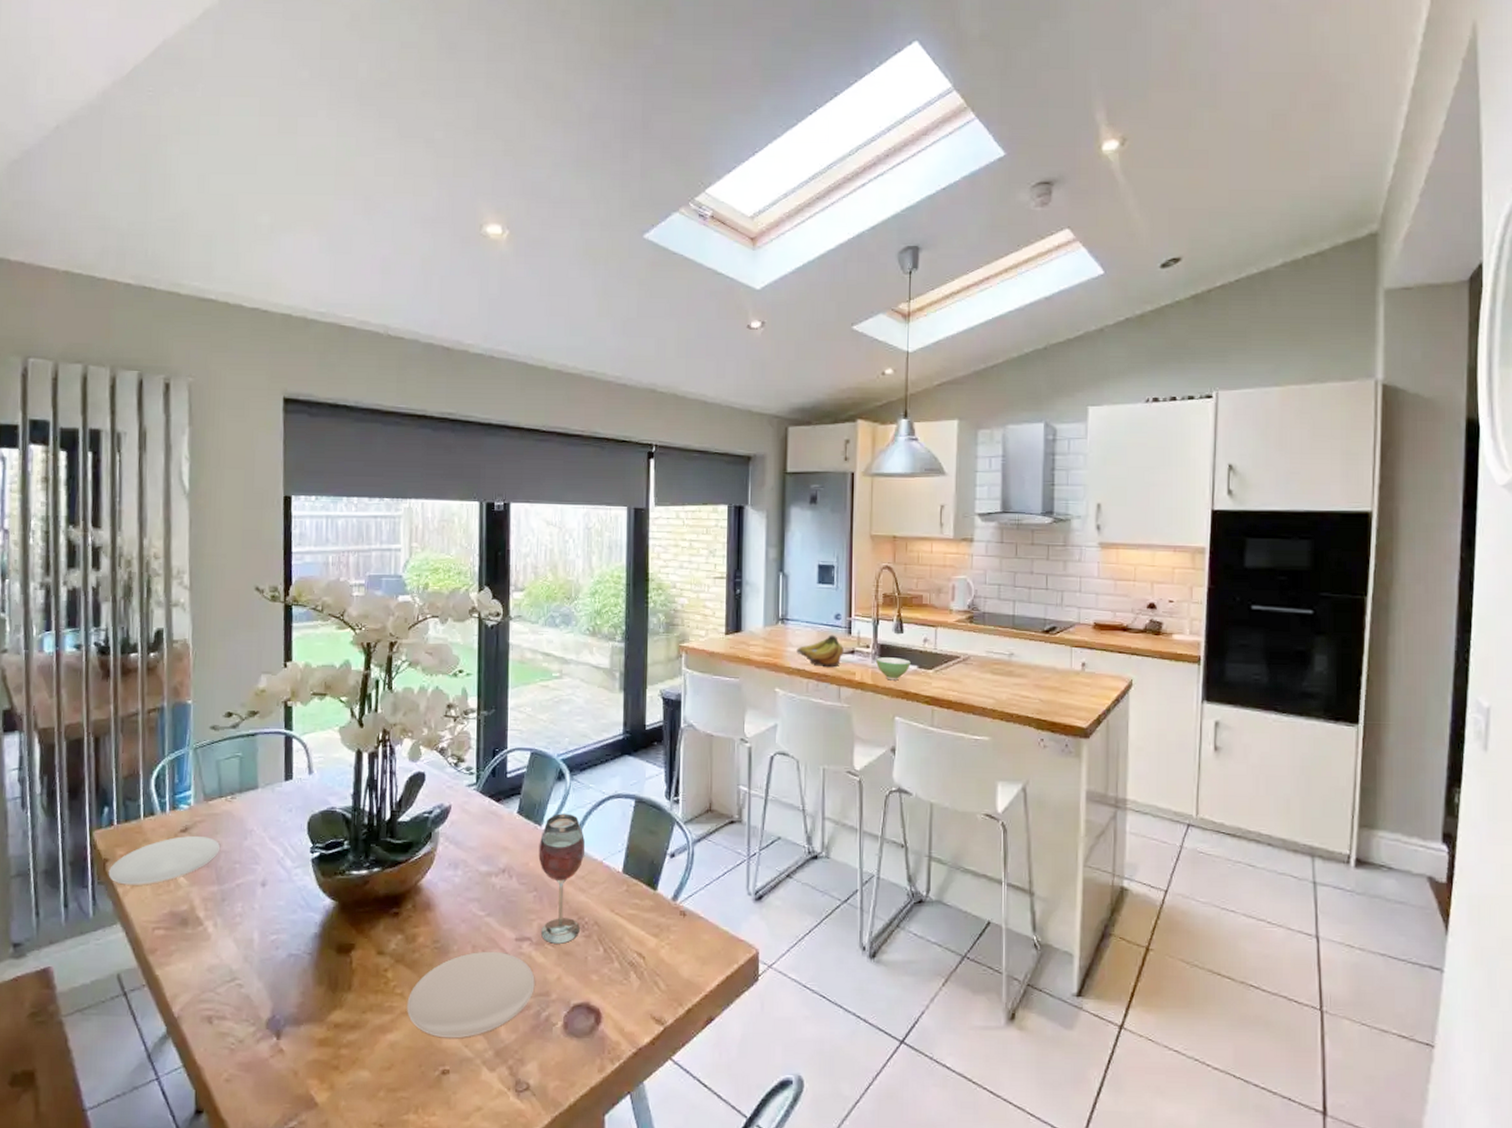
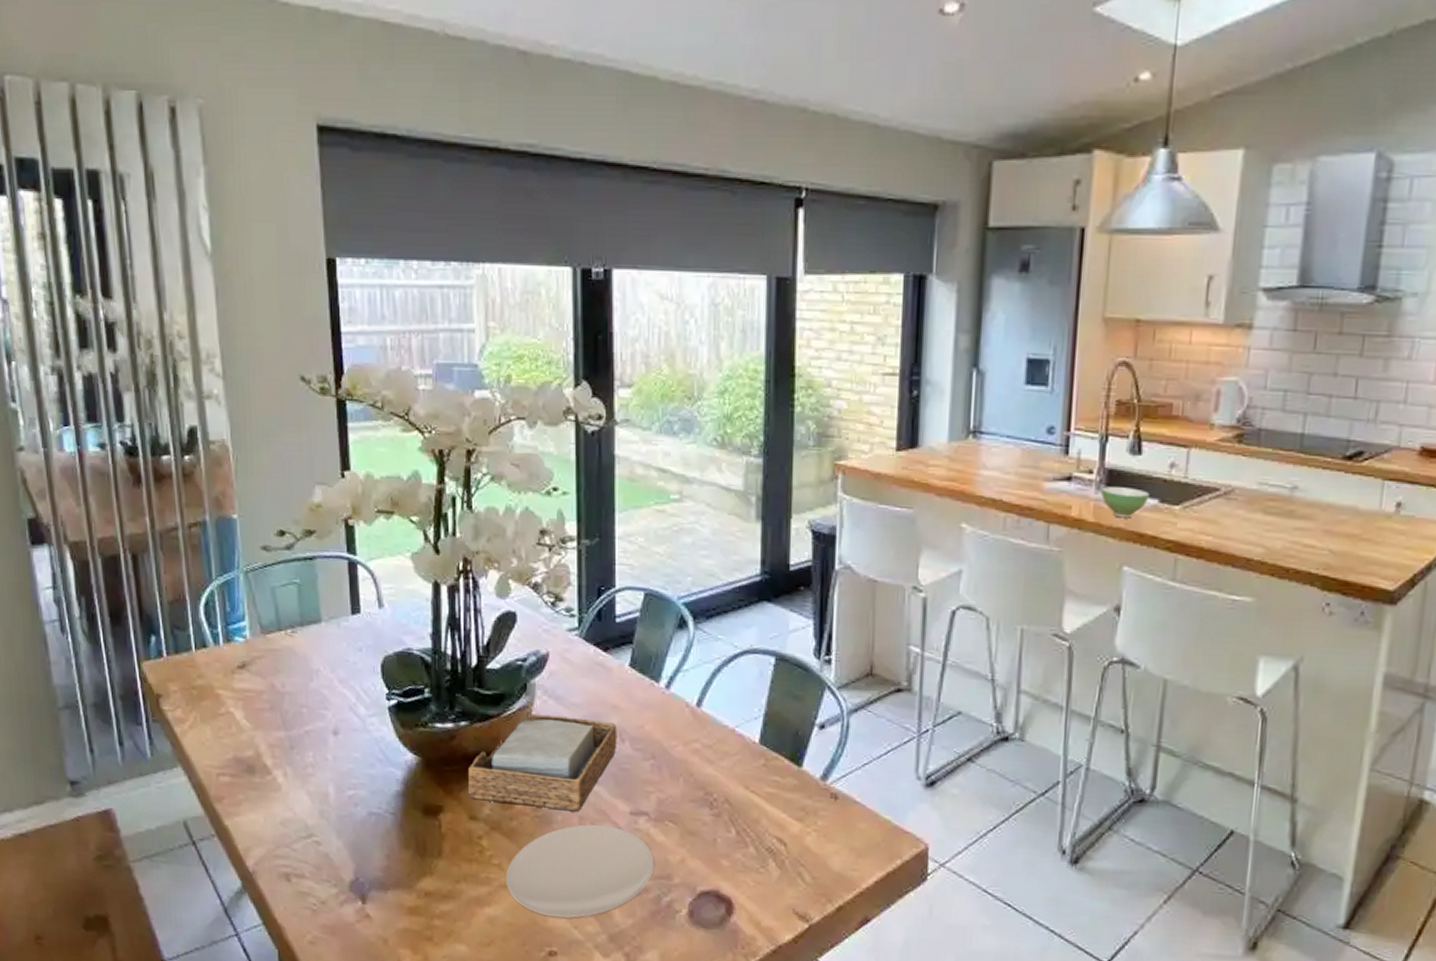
plate: present [108,835,220,885] -> none [162,673,283,726]
napkin holder: none [377,858,506,941] -> present [467,714,617,812]
wineglass: present [538,813,586,944] -> none [656,669,714,822]
fruit: present [797,635,844,667] -> none [992,454,1057,497]

